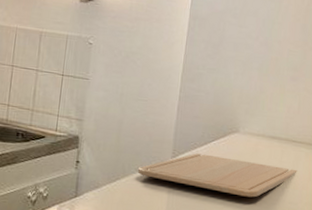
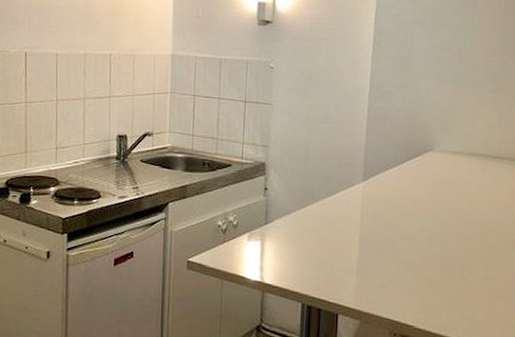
chopping board: present [137,153,297,198] -> none [327,175,500,219]

